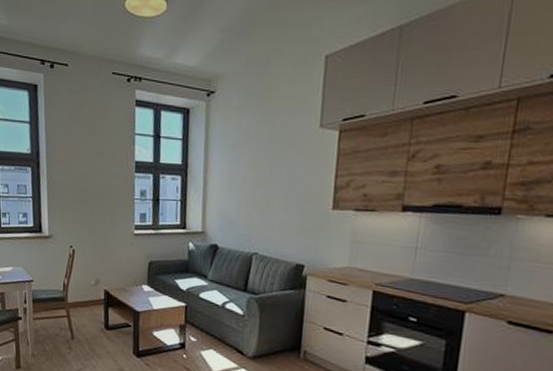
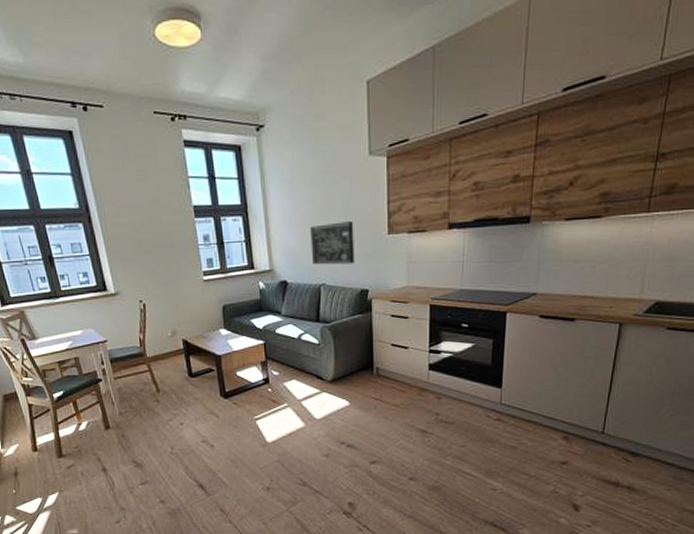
wall art: none [247,191,296,236] -> present [309,221,355,265]

